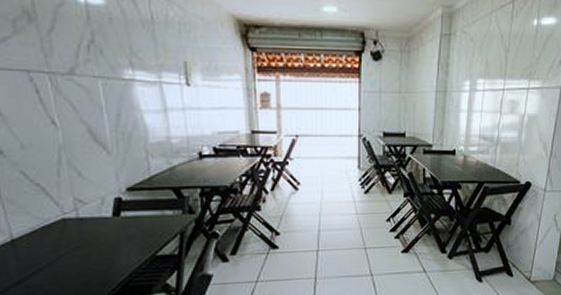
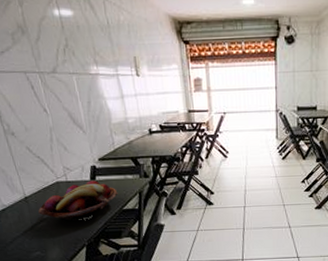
fruit basket: none [30,217,152,272] -> present [38,180,119,221]

